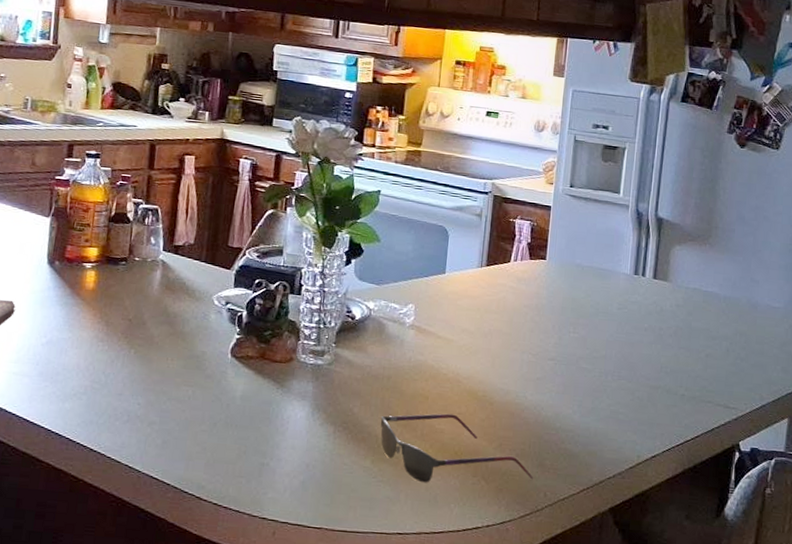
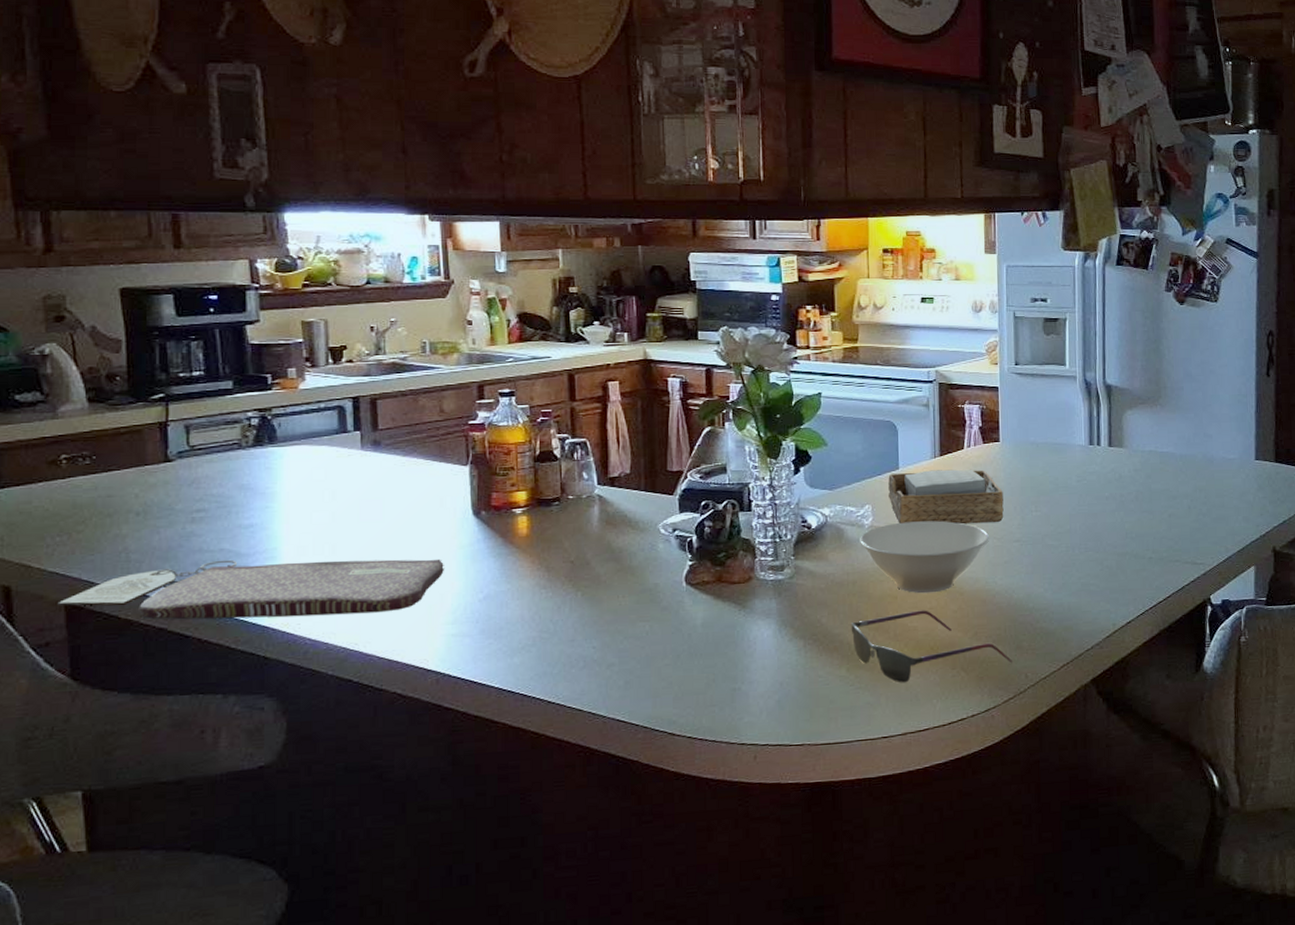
bowl: none [398,325,525,399] -> present [859,520,989,594]
napkin holder: none [432,277,544,338] -> present [888,469,1004,524]

